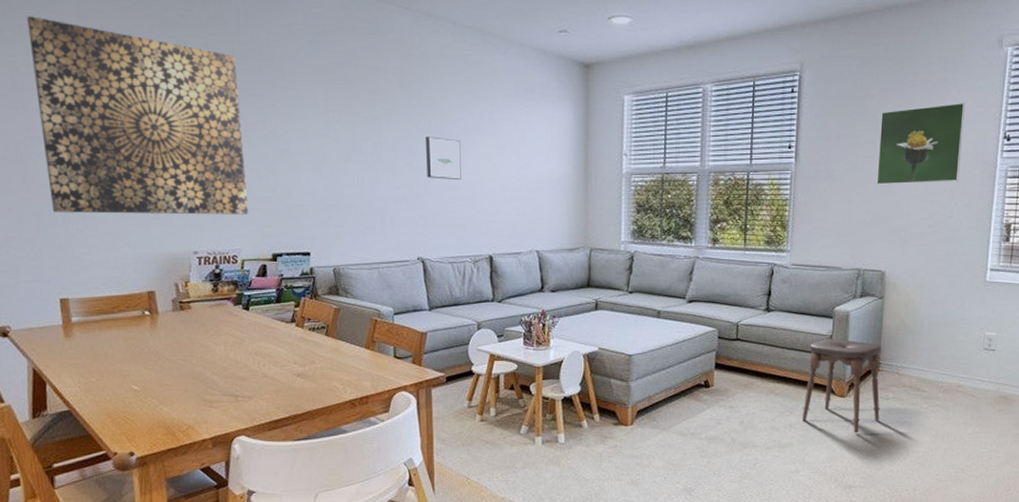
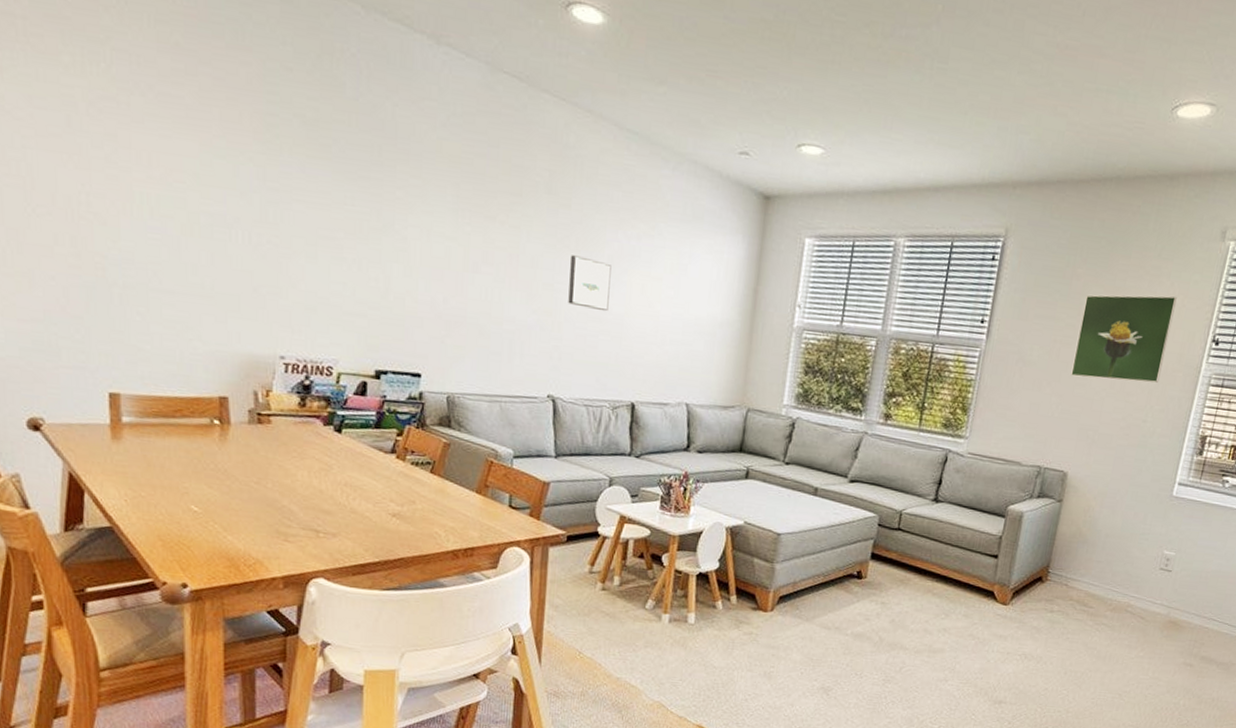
wall art: present [27,16,249,215] -> none [92,41,352,320]
stool: present [801,339,882,433] -> none [957,540,1053,646]

